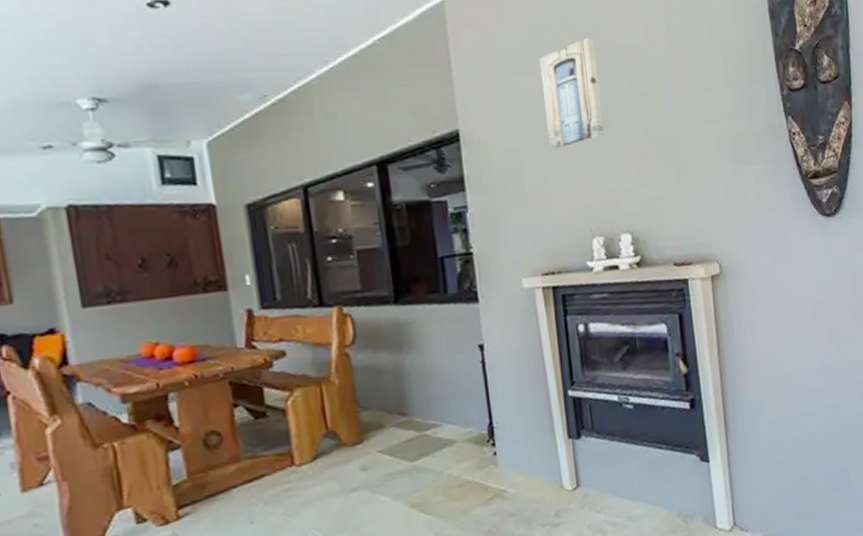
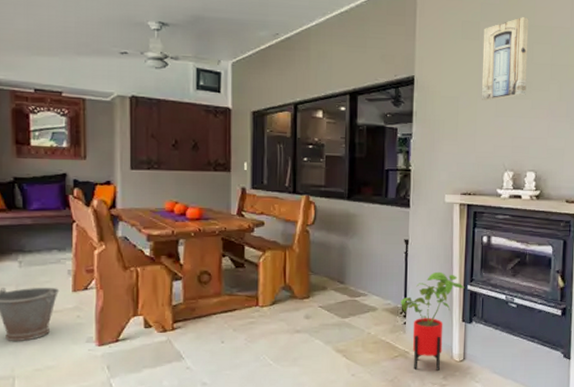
house plant: none [484,378,565,512] -> present [400,271,465,371]

